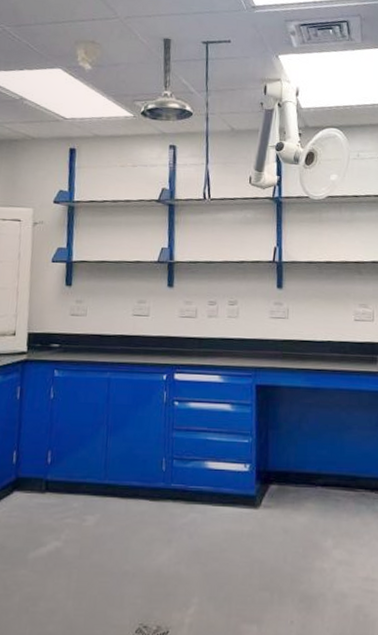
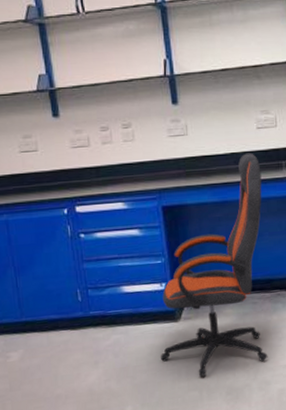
office chair: none [235,343,355,577] -> present [161,153,268,377]

